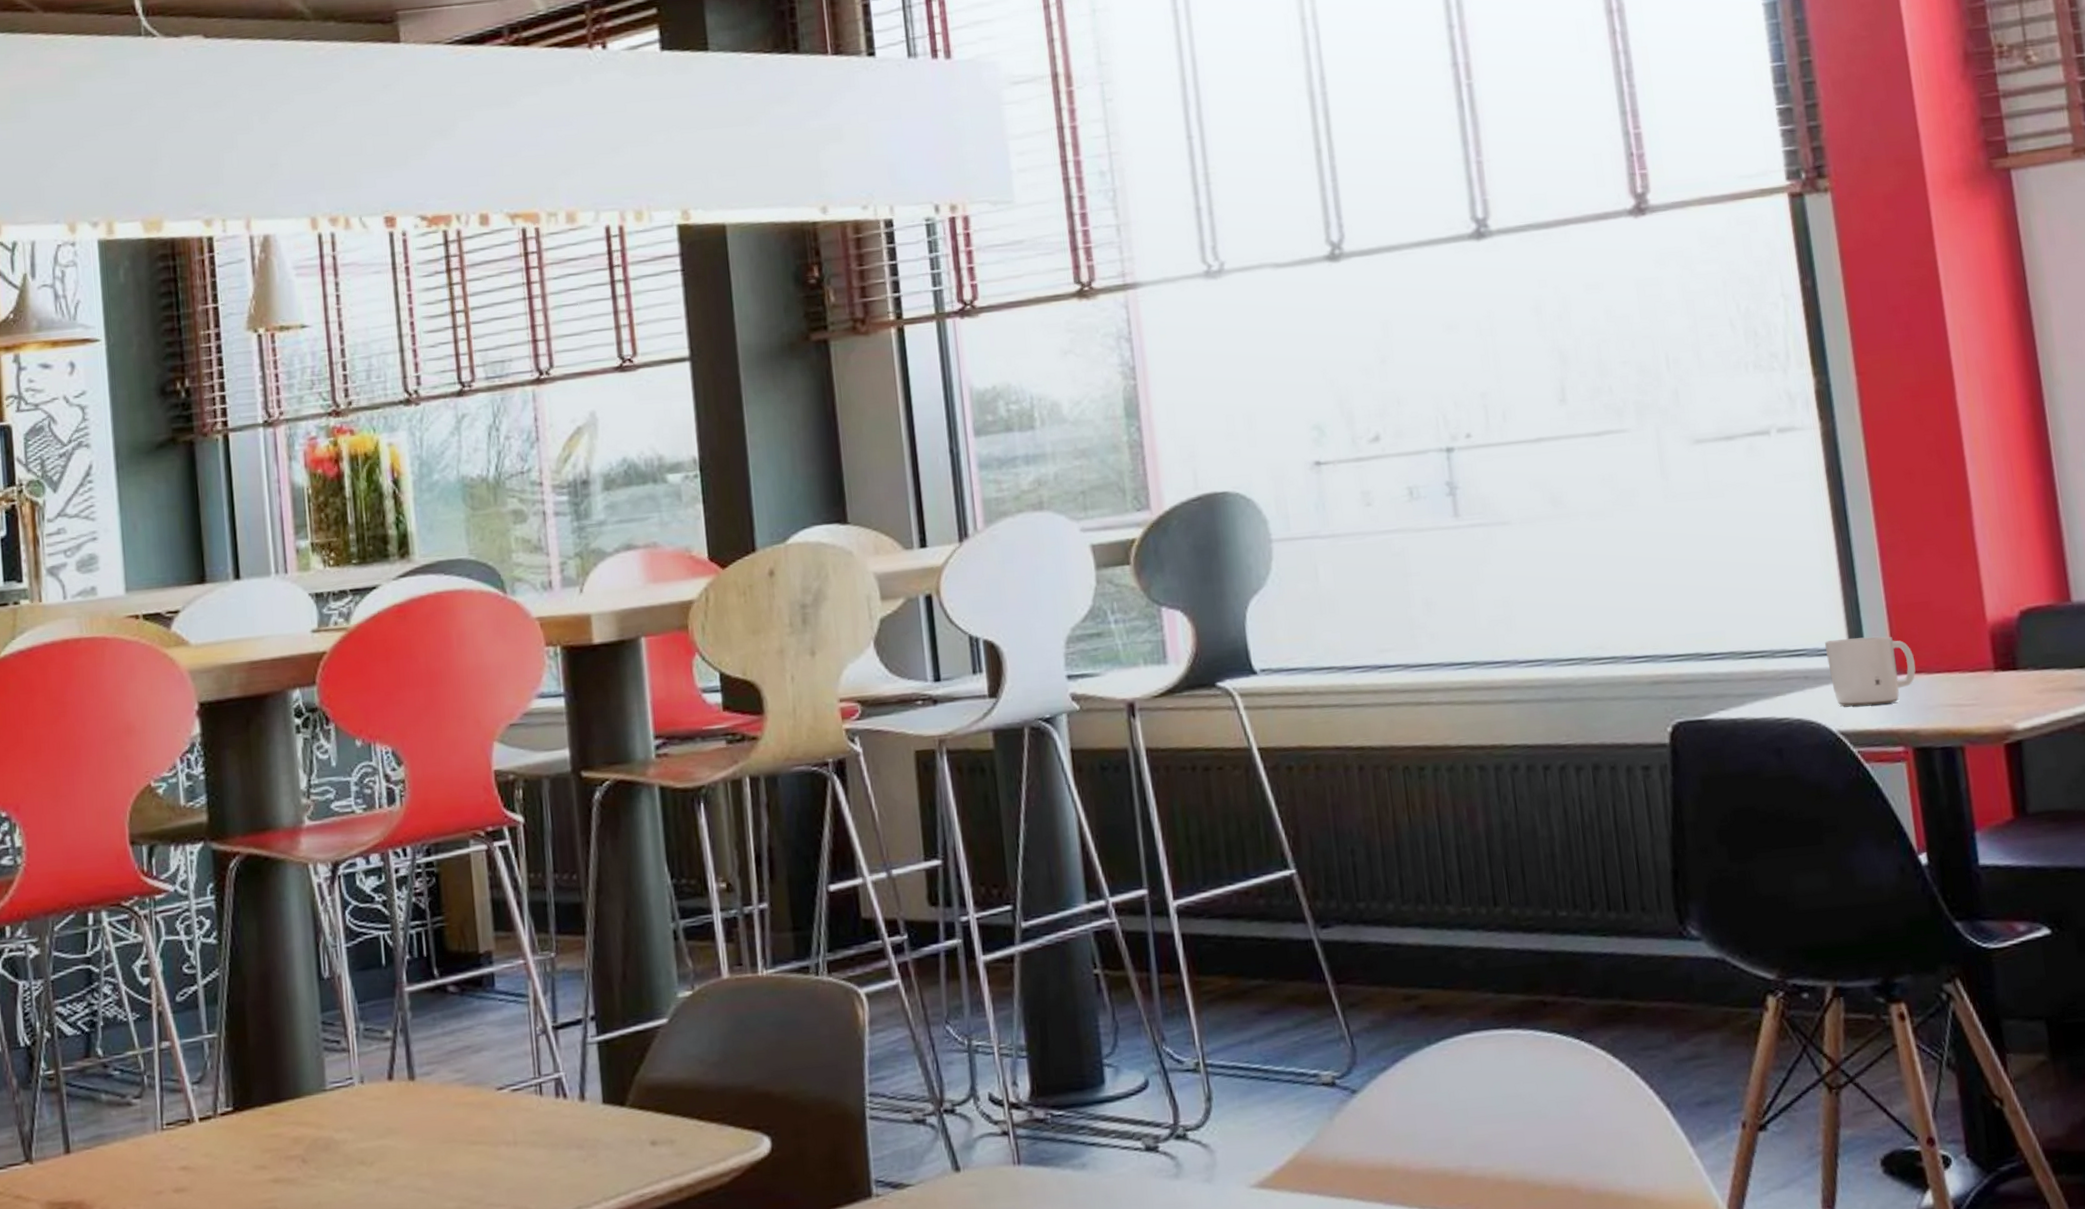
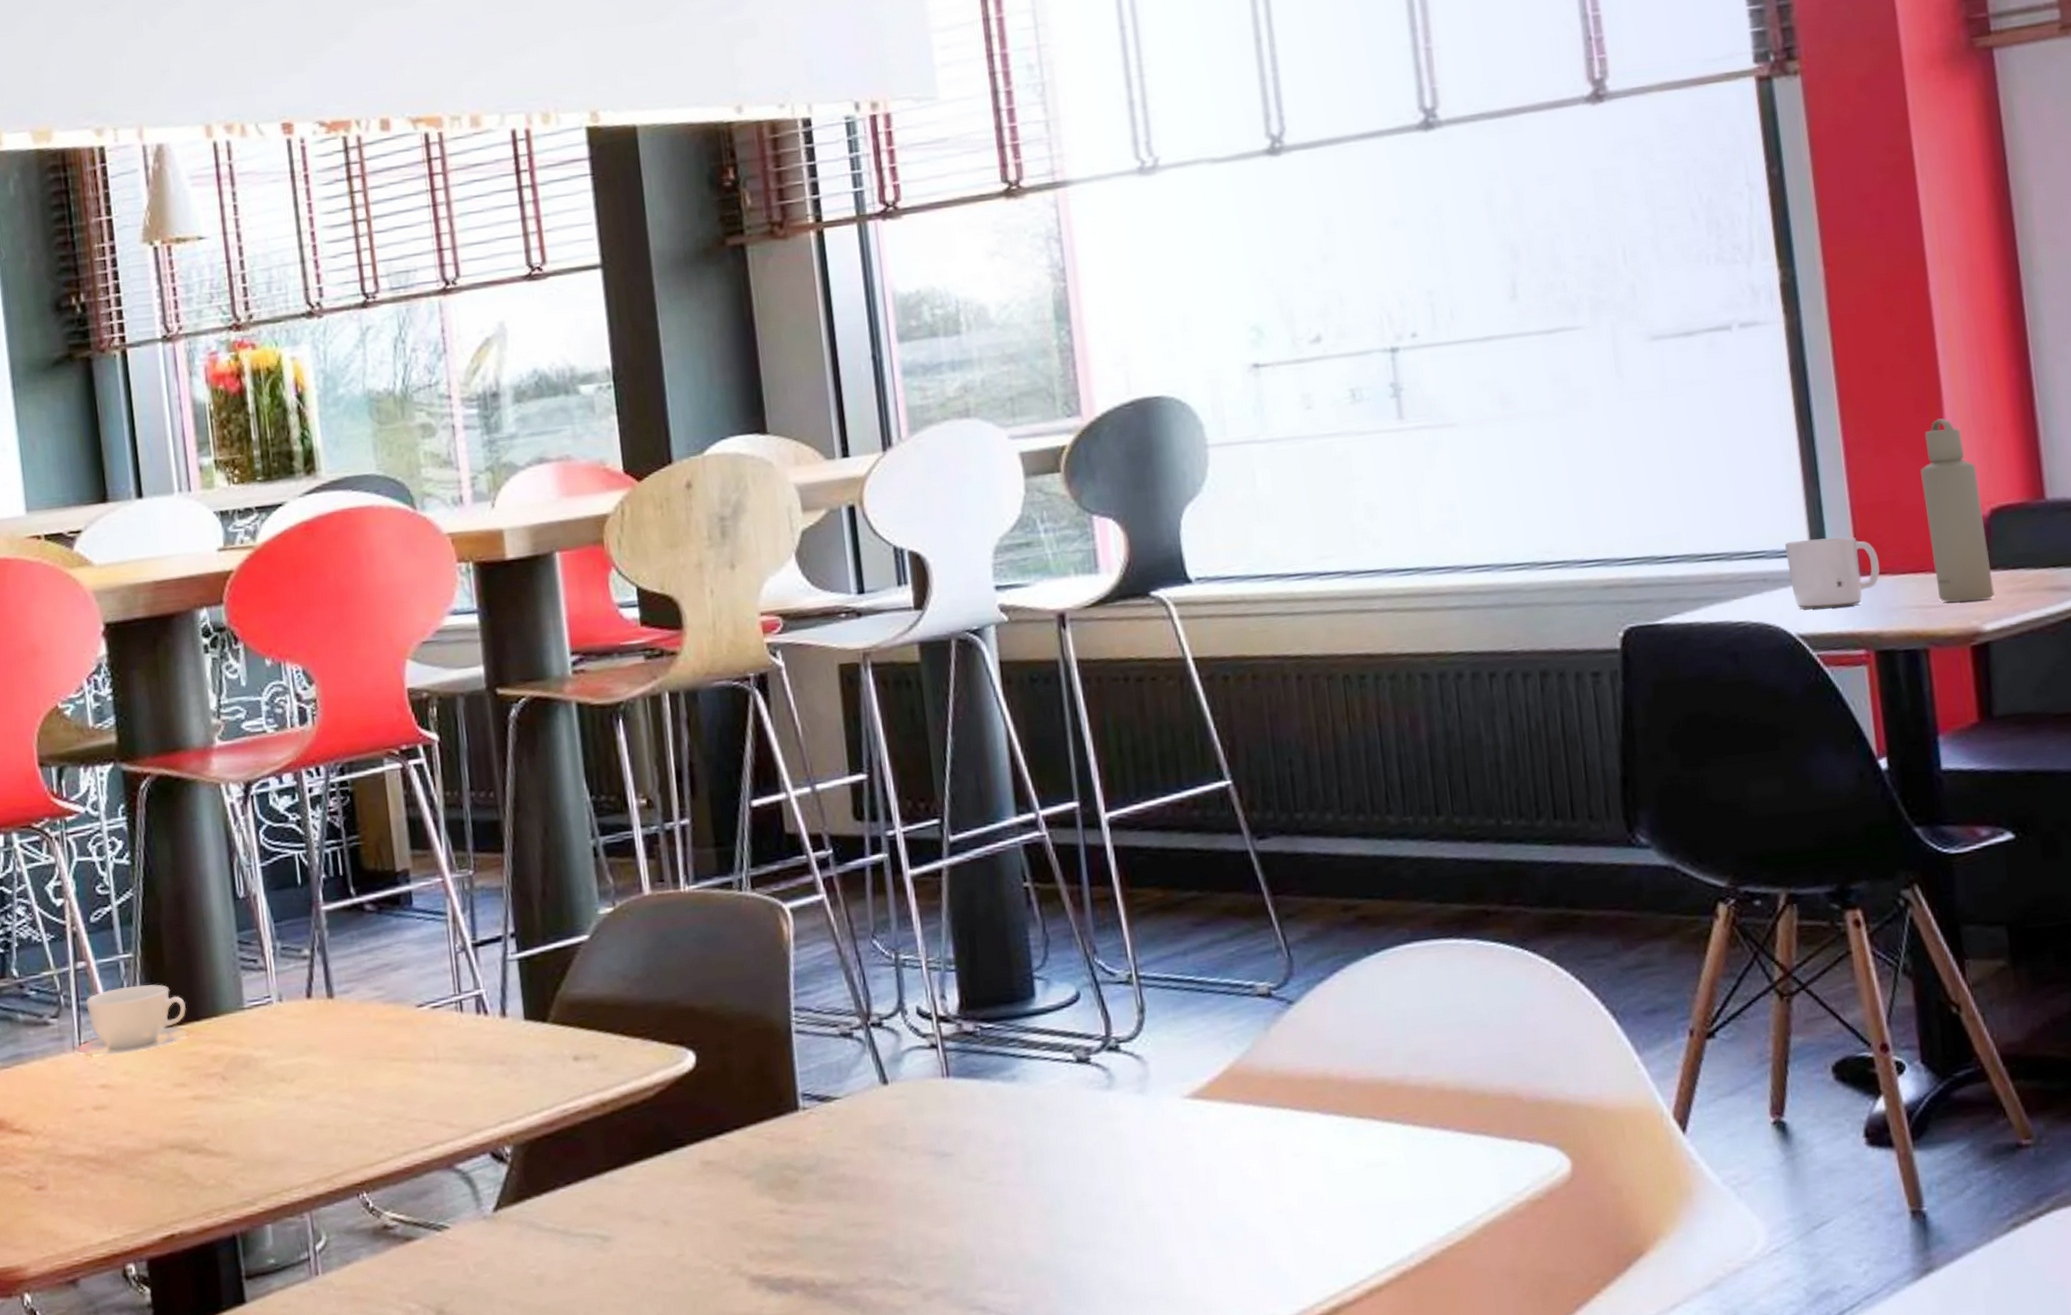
teacup: none [158,1065,270,1138] -> present [76,984,188,1056]
bottle: none [1952,522,2025,701] -> present [1920,418,1994,602]

